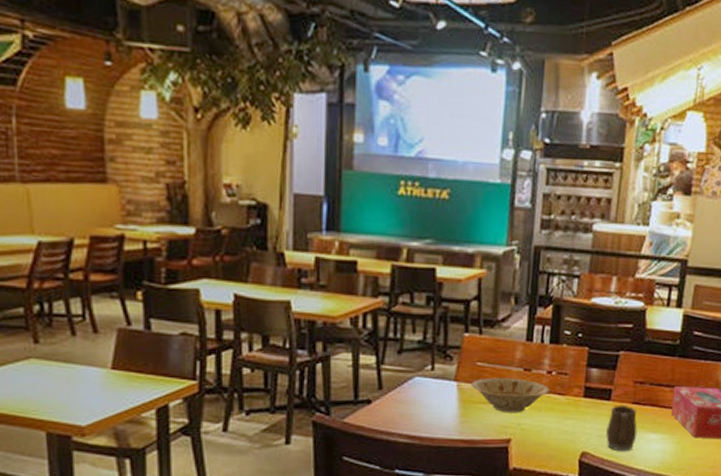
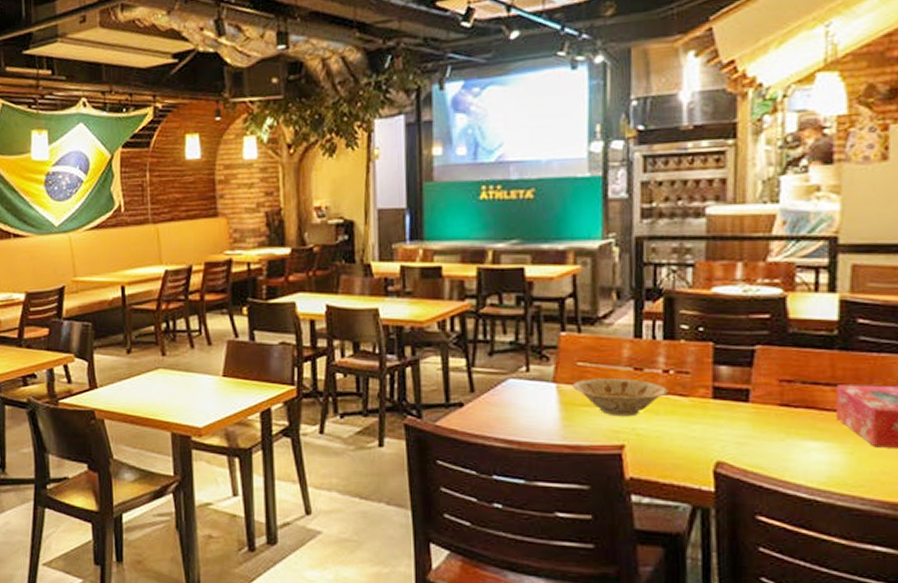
mug: present [606,405,637,451] -> none [747,407,790,462]

